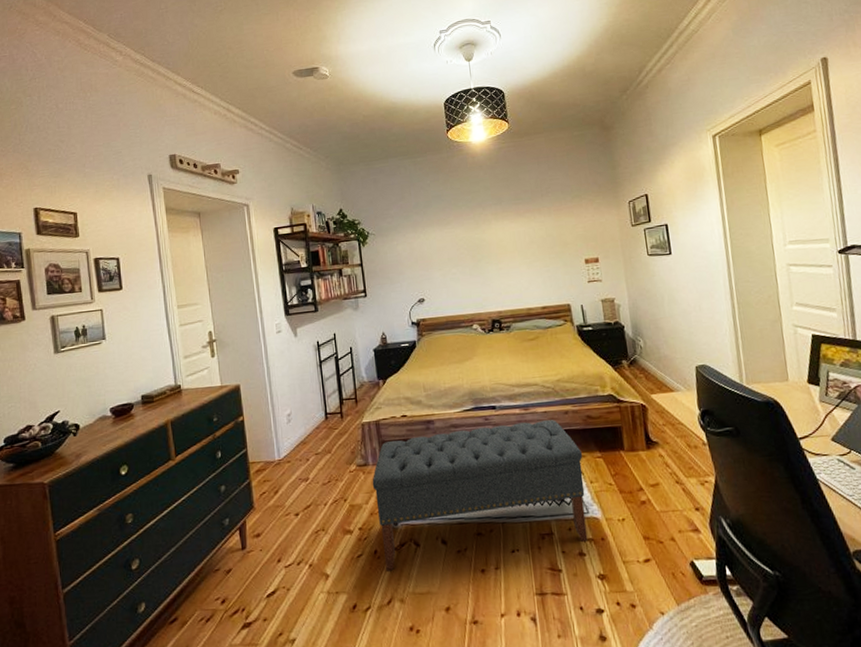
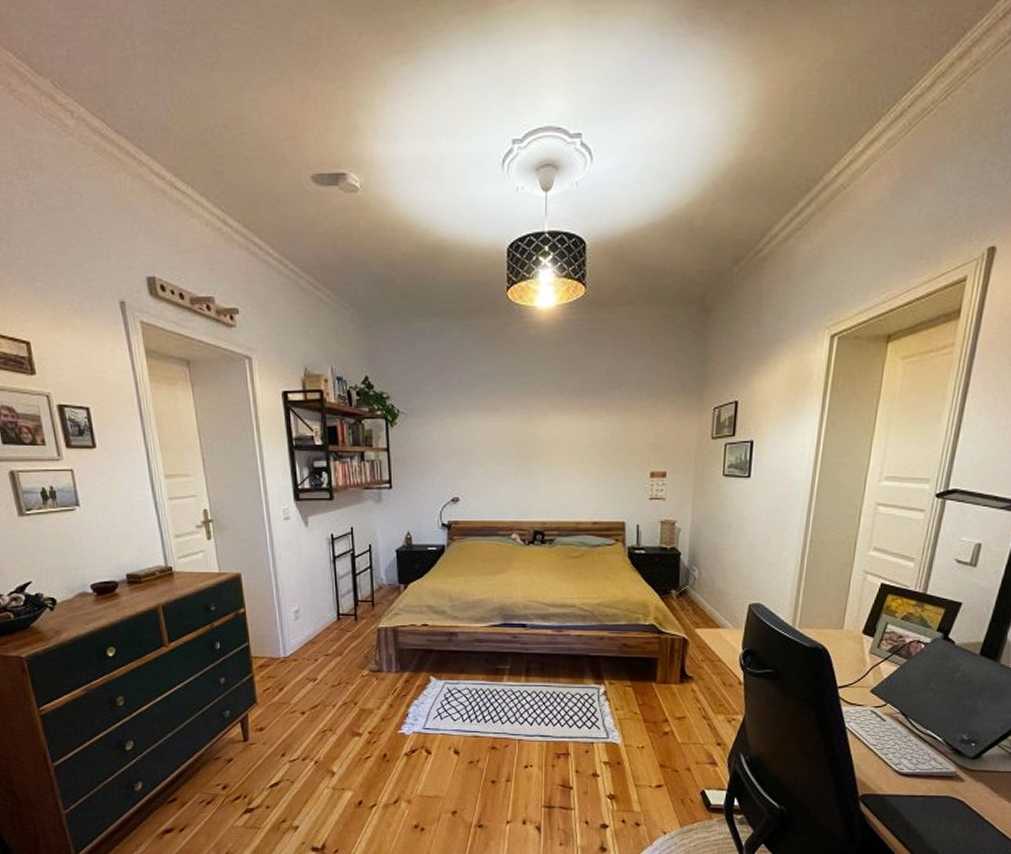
bench: present [372,420,588,571] -> none [385,644,612,774]

